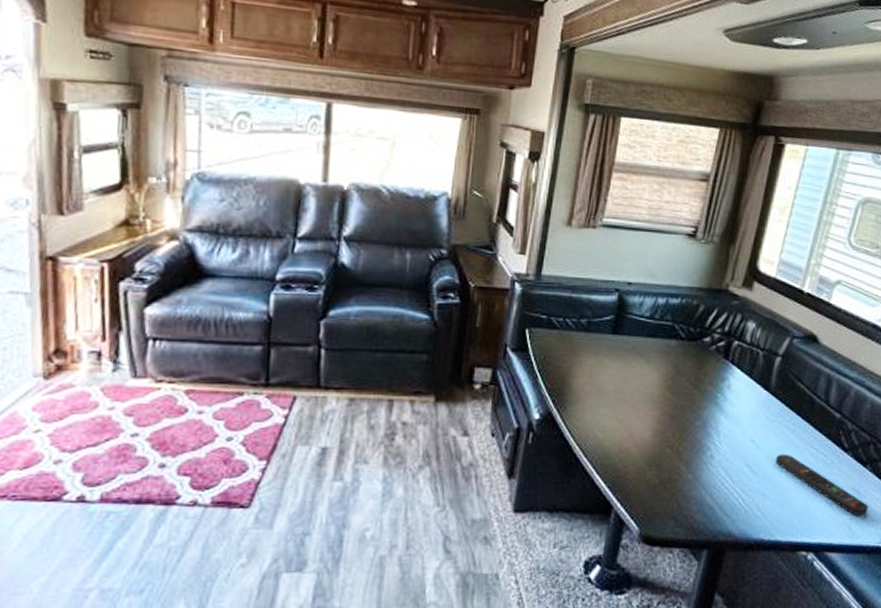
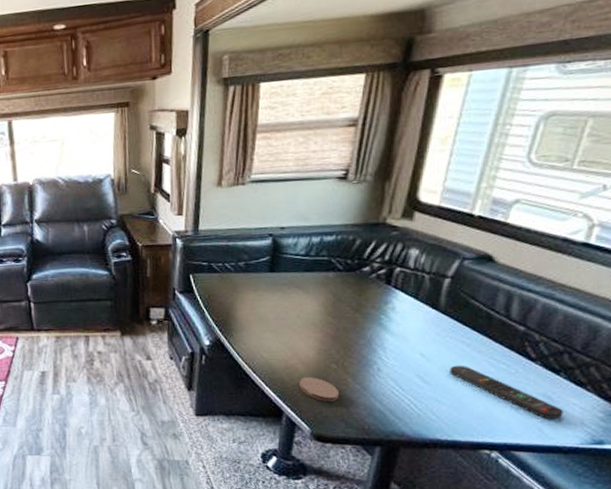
coaster: none [632,464,672,494] -> present [299,377,340,402]

